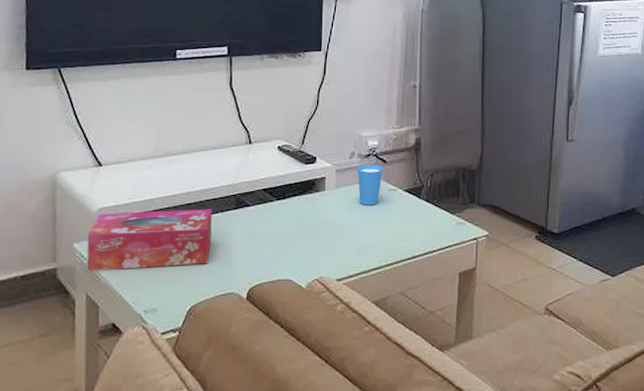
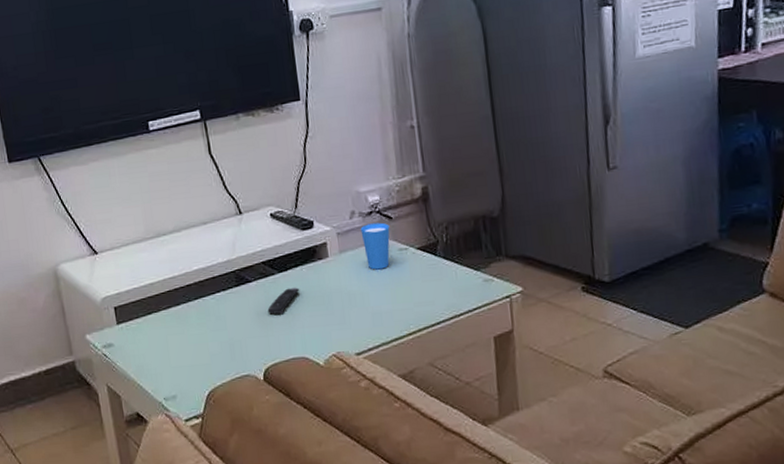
tissue box: present [87,208,212,272] -> none [97,288,219,362]
remote control: none [261,215,295,238] -> present [267,287,300,314]

